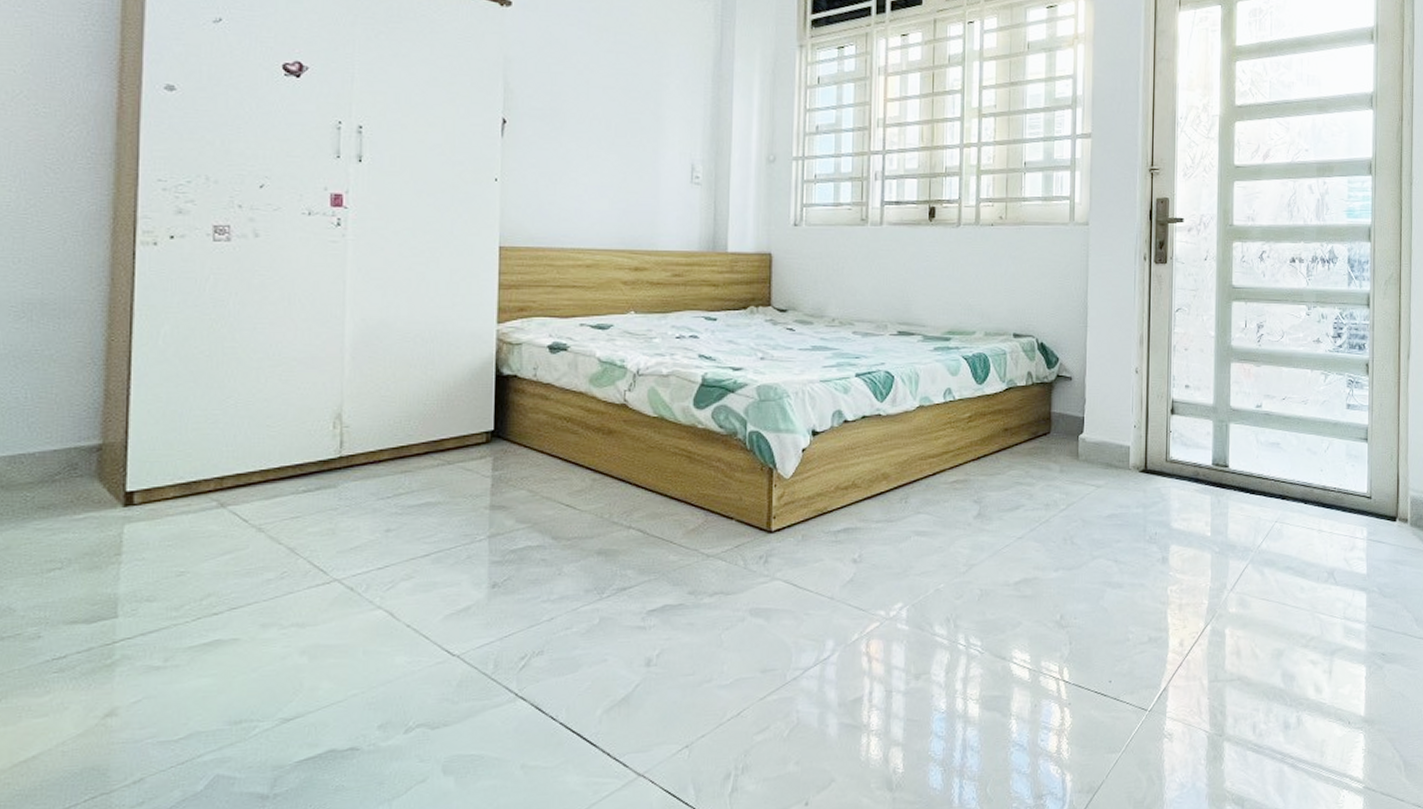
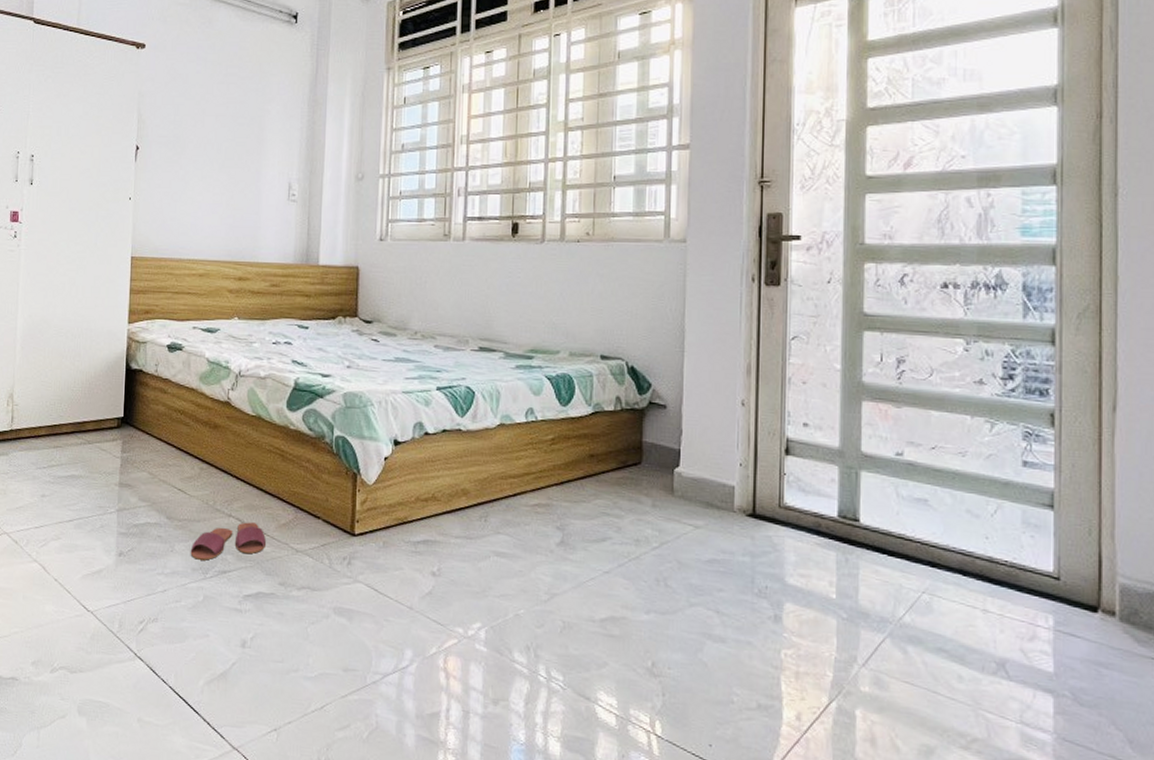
slippers: none [582,532,672,580] -> present [190,522,266,561]

